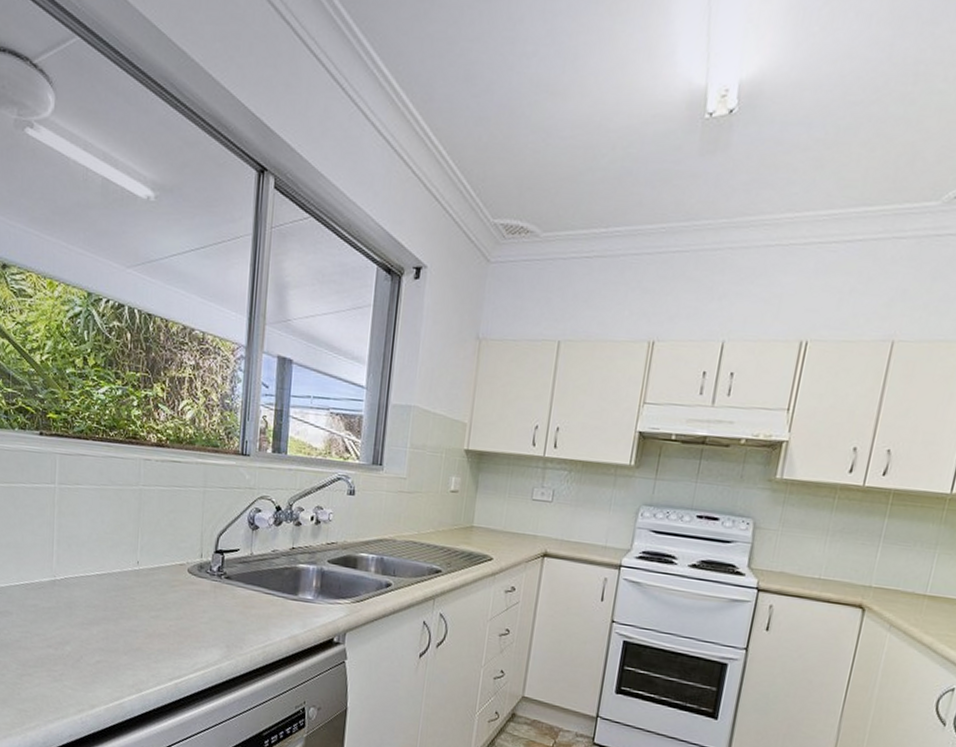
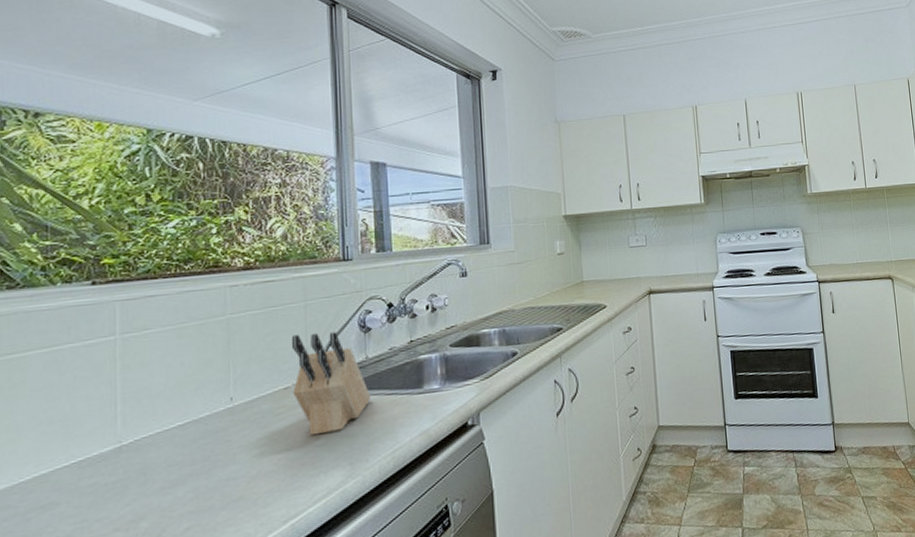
knife block: none [186,517,252,615] -> present [291,332,372,436]

